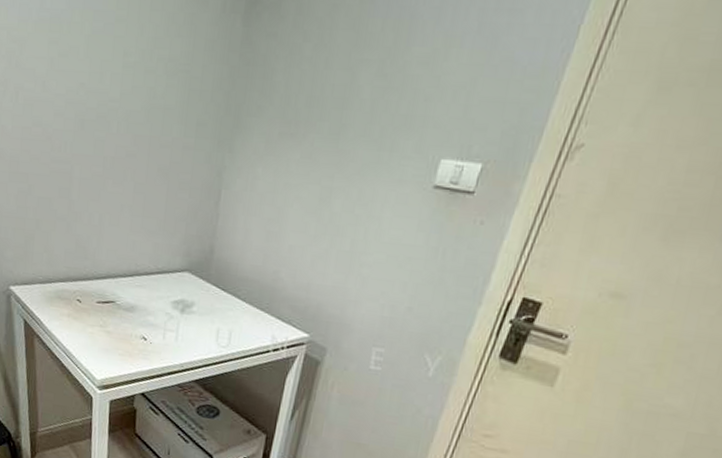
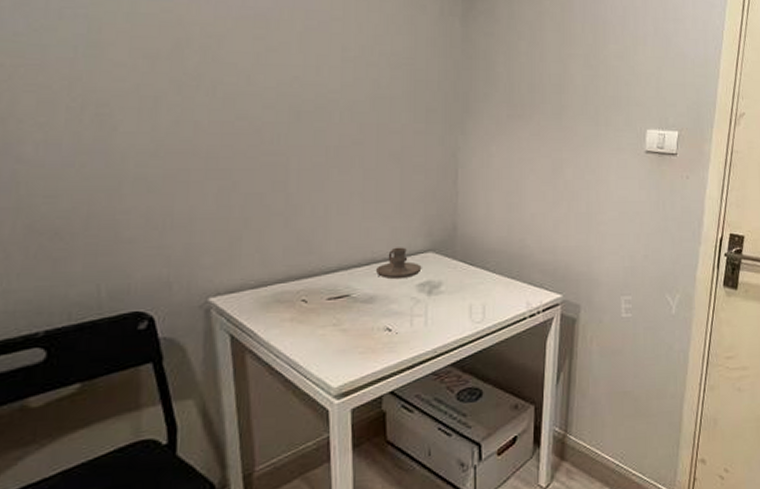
candle holder: none [137,263,178,295] -> present [375,247,422,280]

